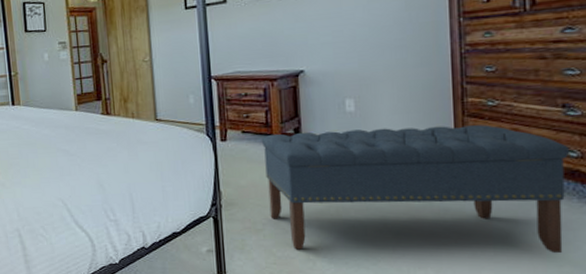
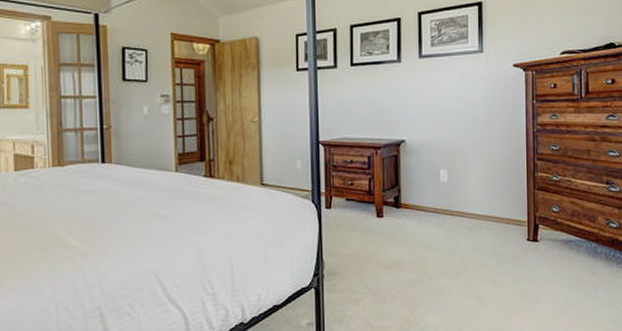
bench: present [262,124,570,254] -> none [365,197,612,319]

